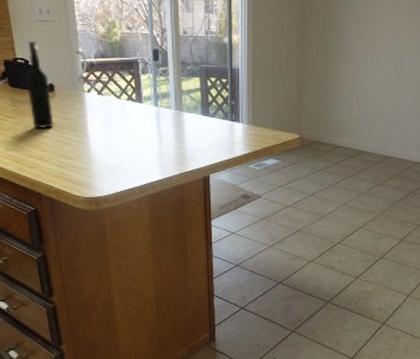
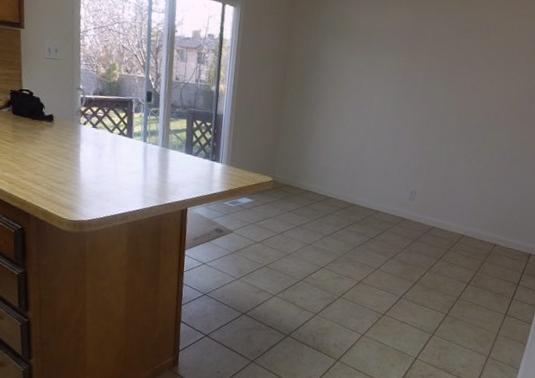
wine bottle: present [25,40,54,128] -> none [28,75,50,155]

